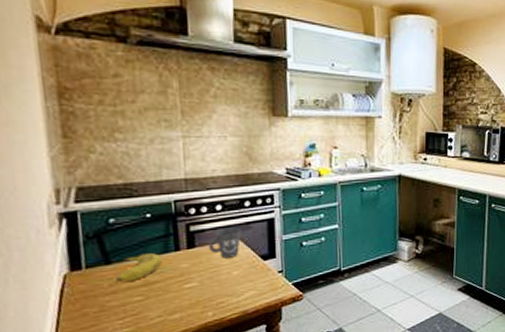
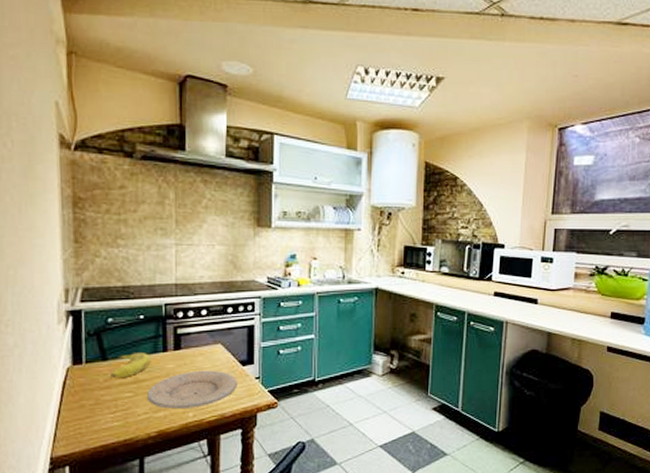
plate: none [160,266,259,310] -> present [147,370,237,409]
mug: present [208,227,242,258] -> none [192,332,223,362]

